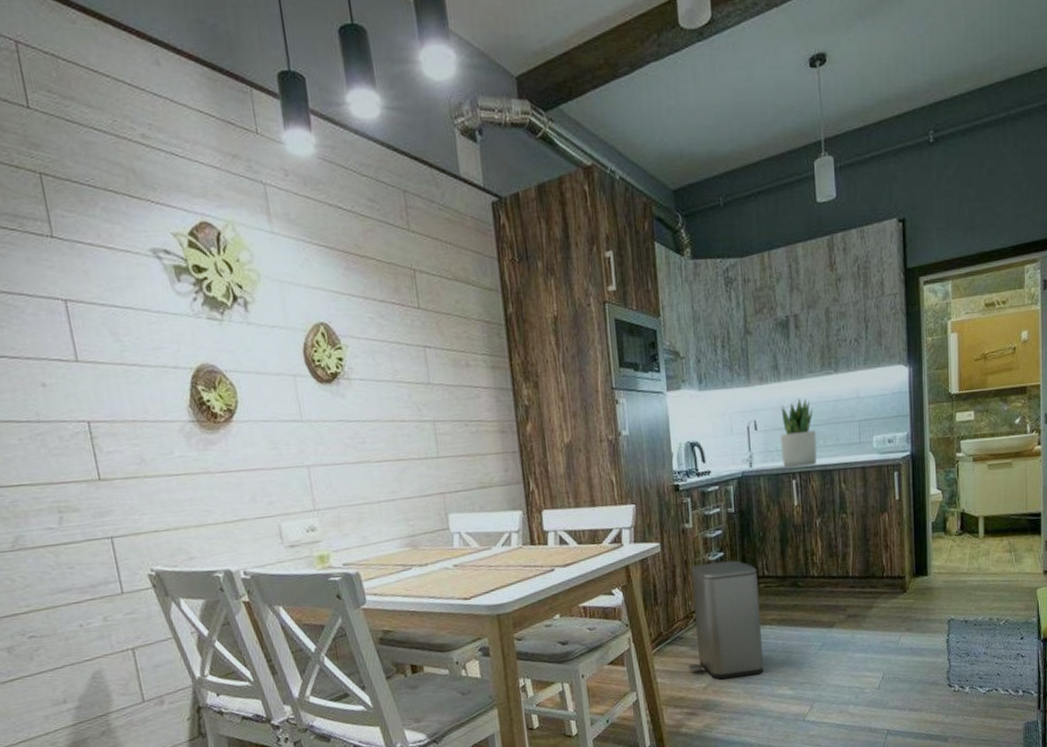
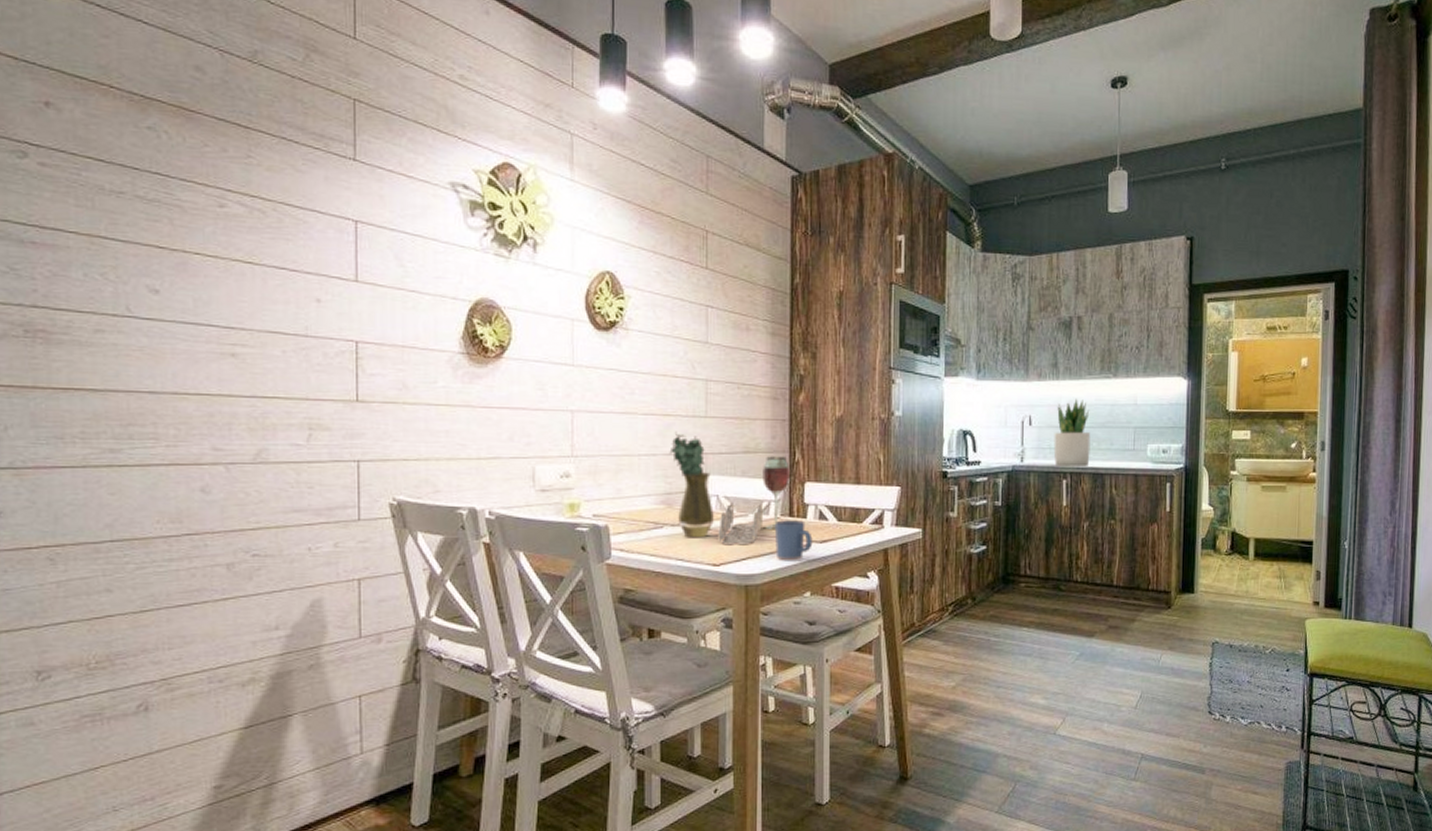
vase: none [407,475,459,576] -> present [669,431,714,538]
napkin holder: none [464,534,507,579] -> present [718,502,764,546]
wineglass: none [499,487,528,560] -> present [762,456,791,531]
mug: none [517,547,557,587] -> present [774,520,813,560]
pedal bin: present [687,560,764,680] -> none [938,555,1019,680]

